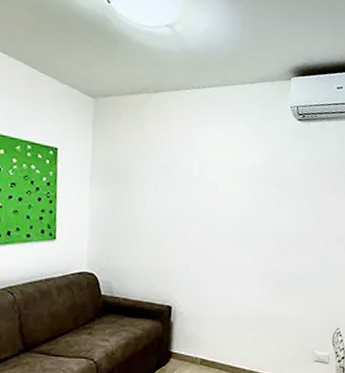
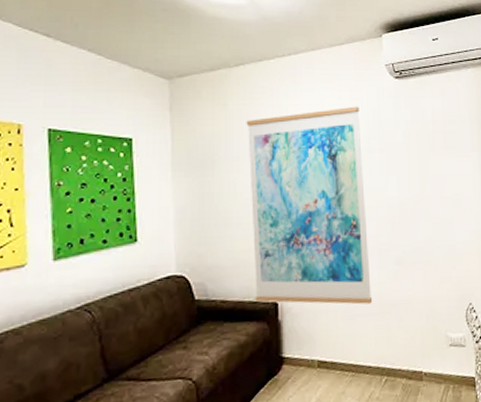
wall art: none [152,142,262,317] -> present [246,106,373,305]

